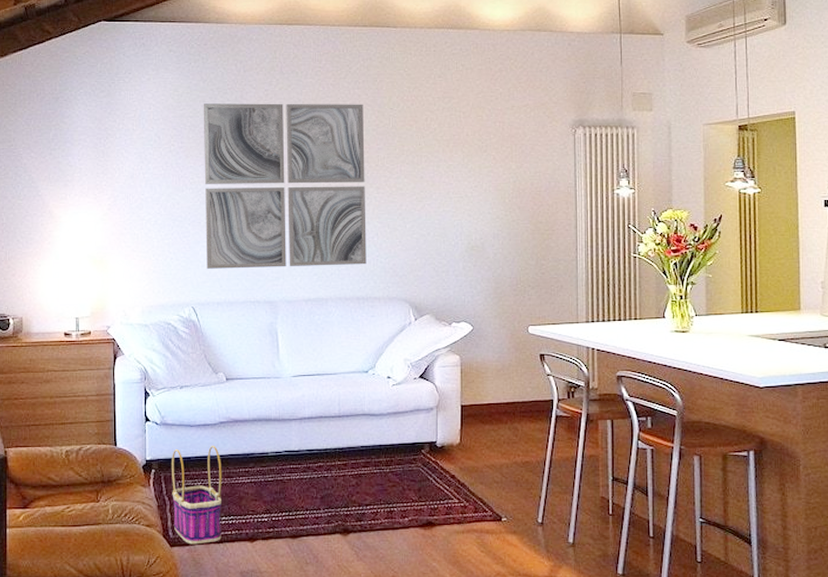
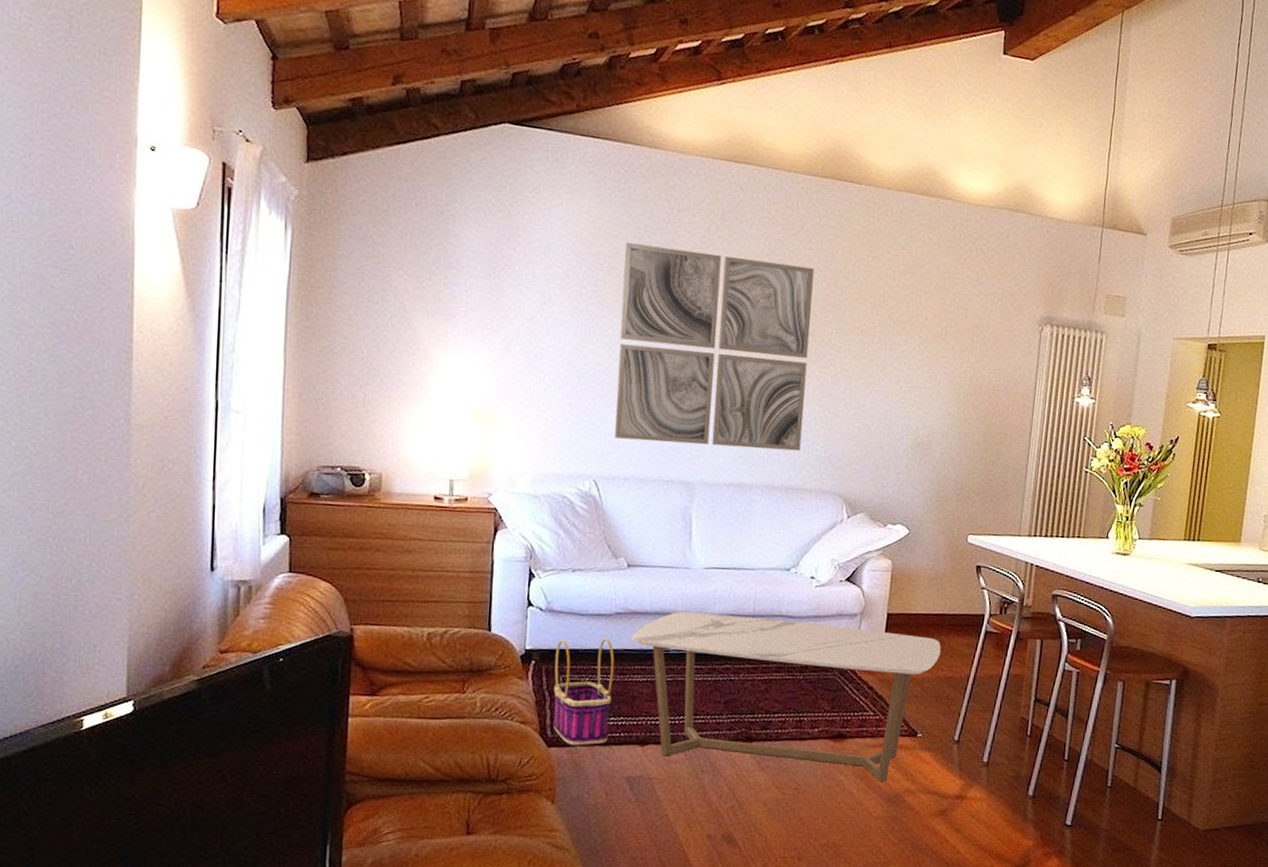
coffee table: none [234,416,515,566] -> present [631,611,941,781]

